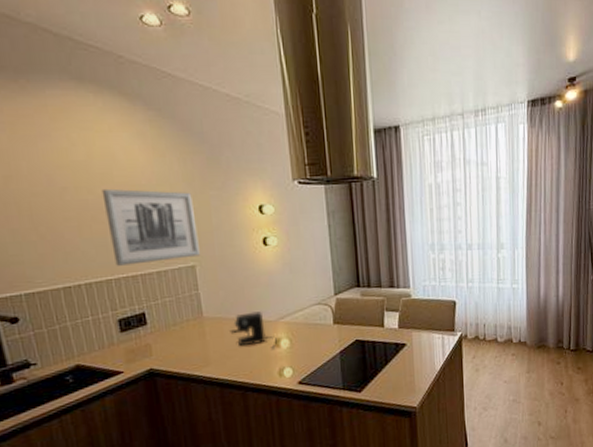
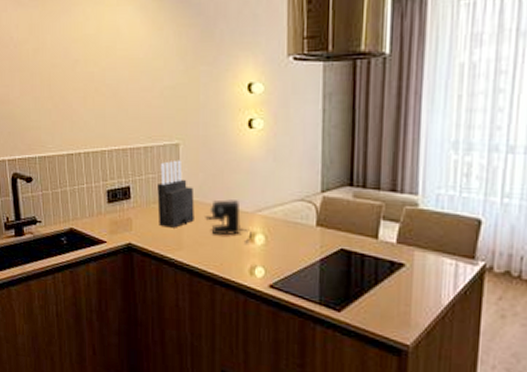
wall art: present [101,188,200,266] -> none [105,61,185,138]
knife block: none [176,280,219,347] -> present [157,160,194,228]

